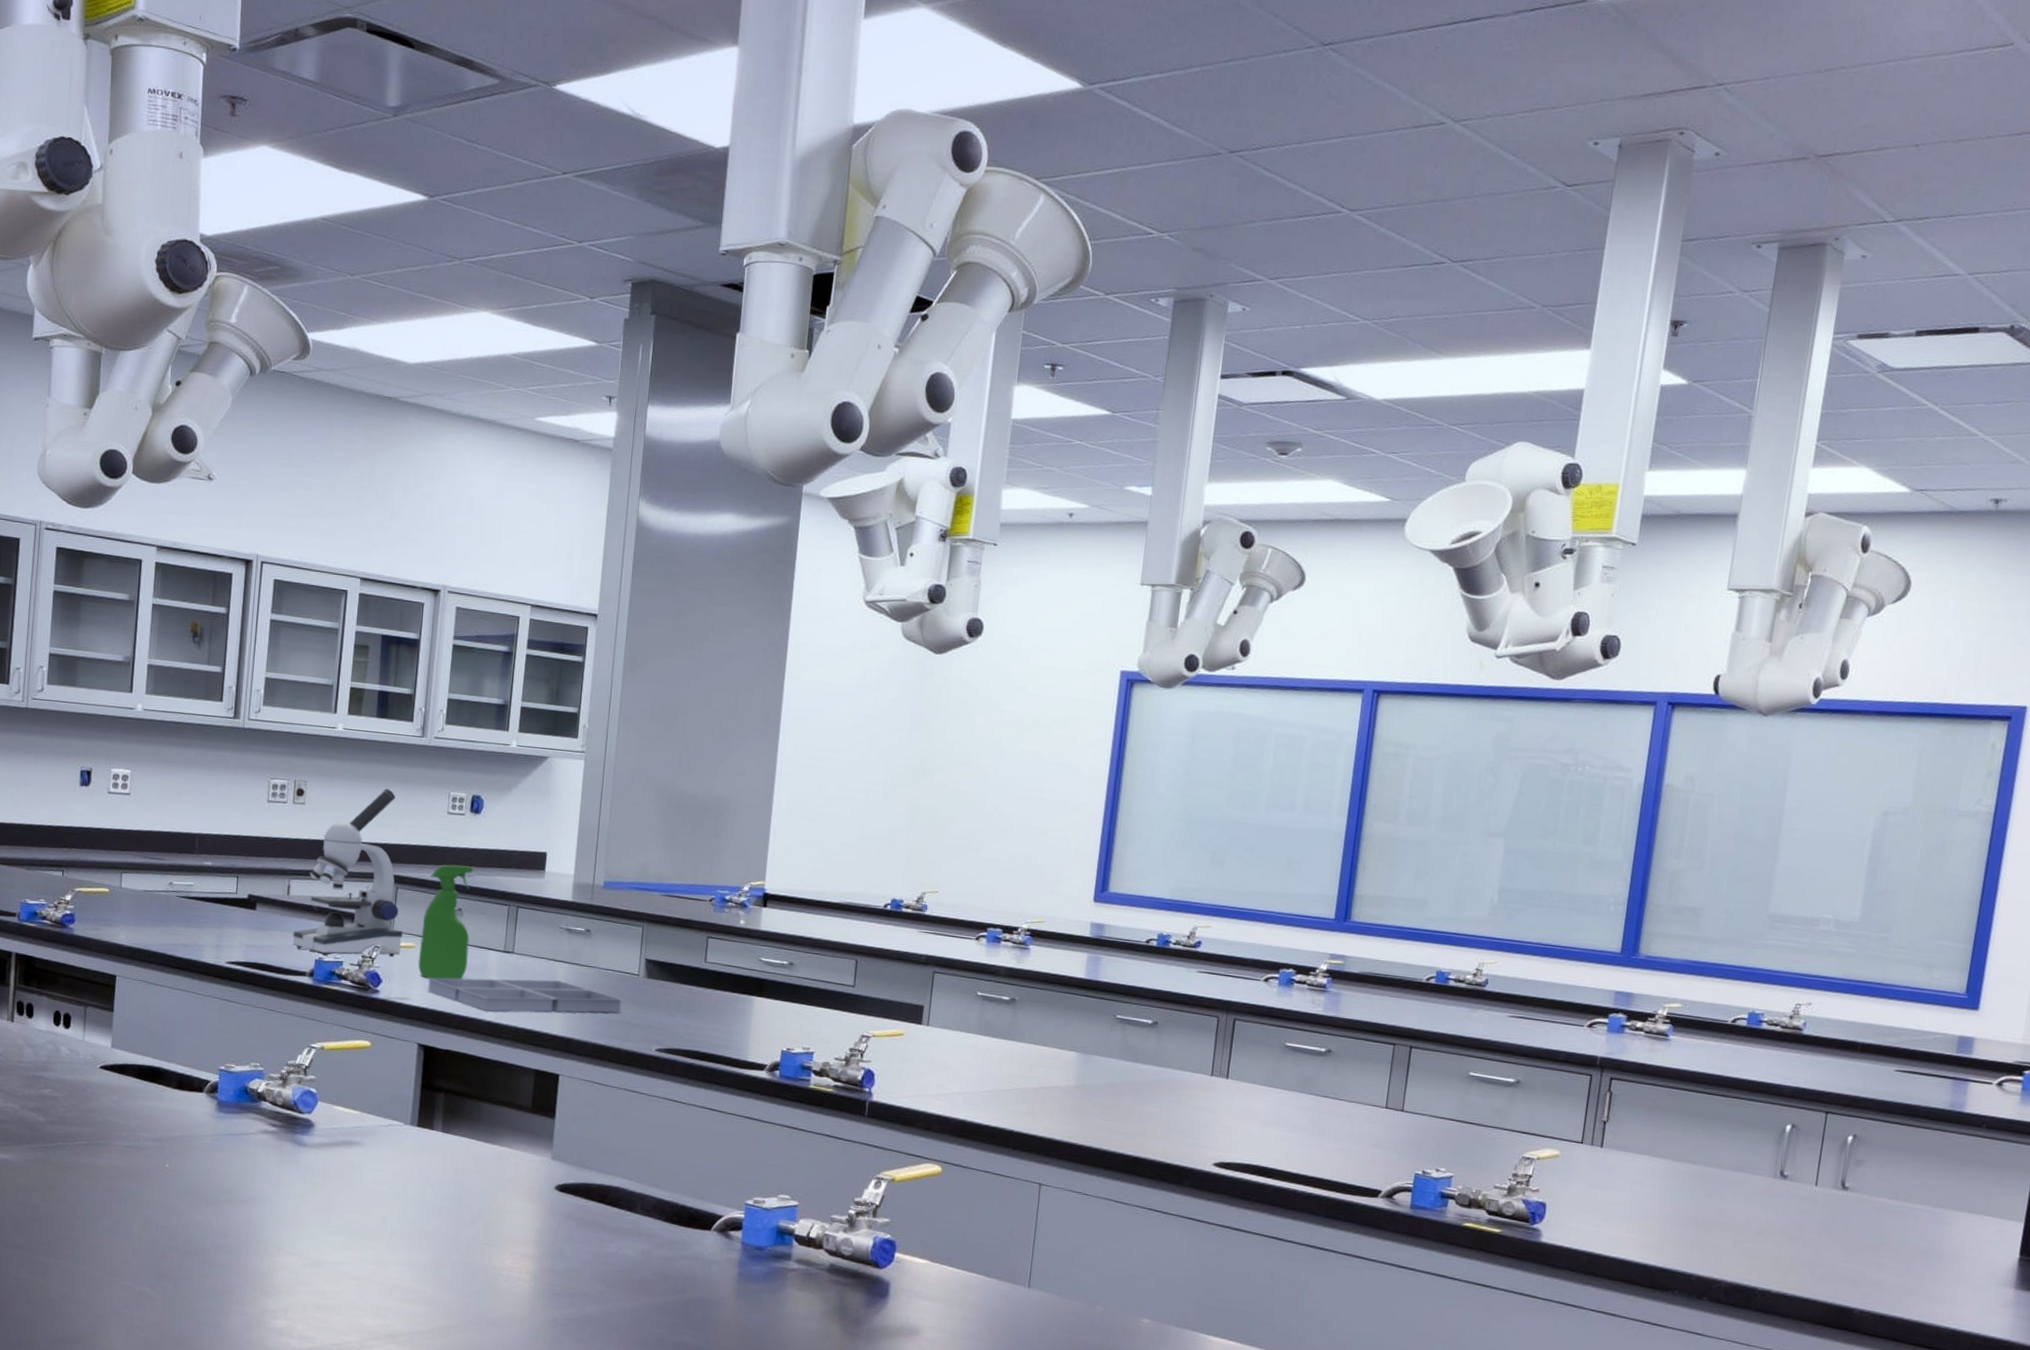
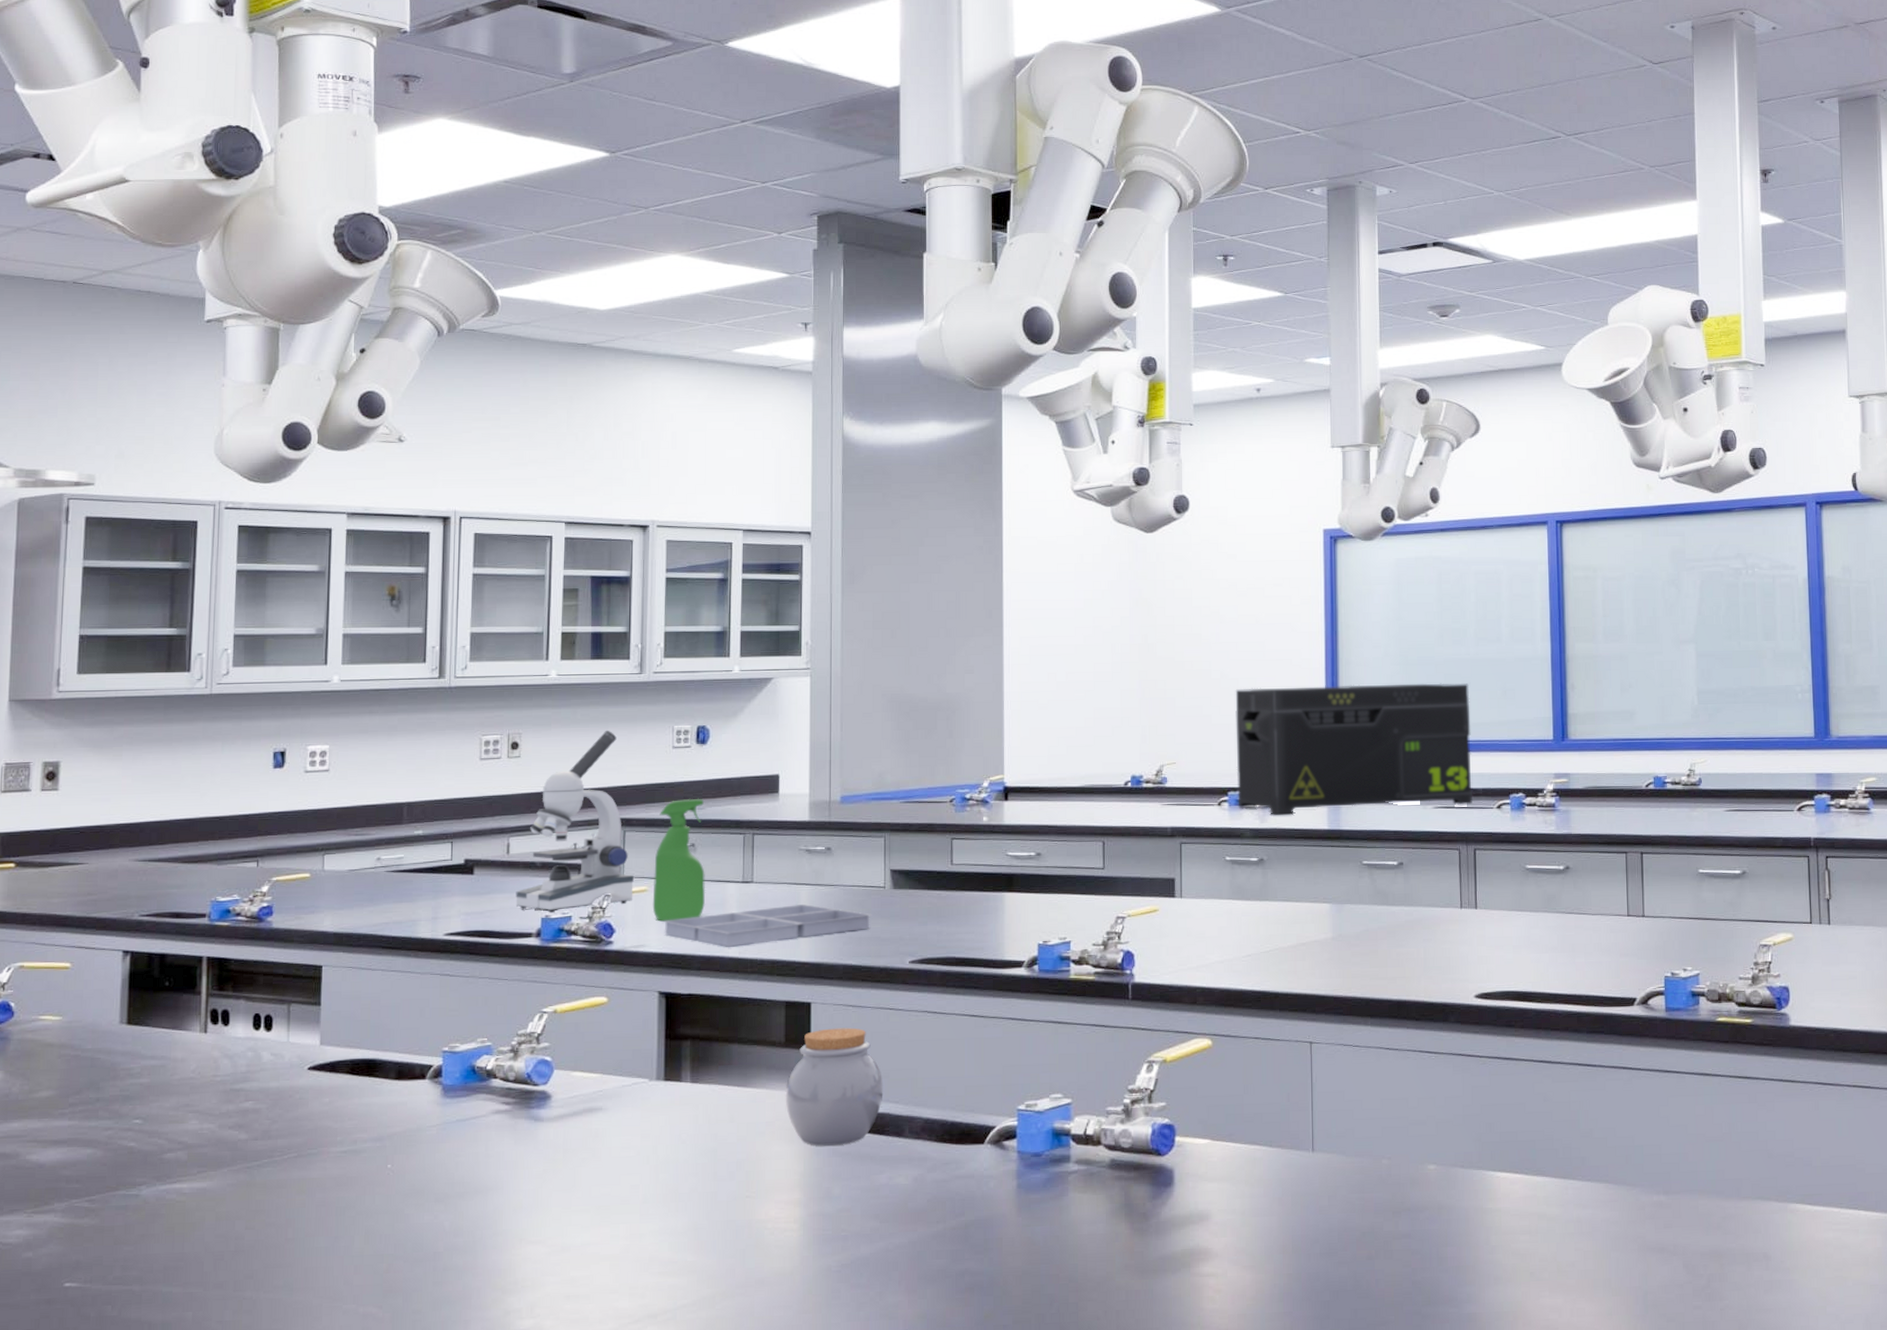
jar: none [527,1101,621,1211] -> present [785,1027,884,1146]
container: none [996,825,1253,974] -> present [1235,683,1473,815]

